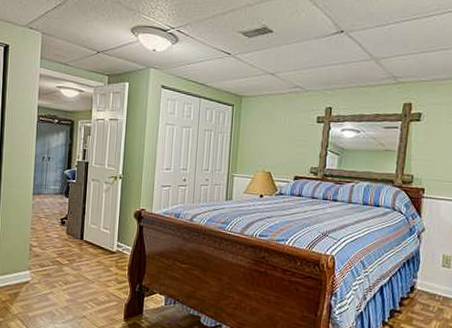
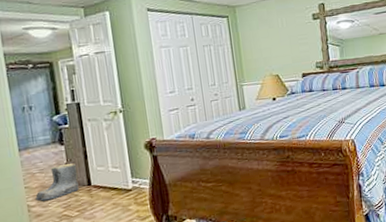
boots: none [37,215,74,245] -> present [35,163,80,201]

